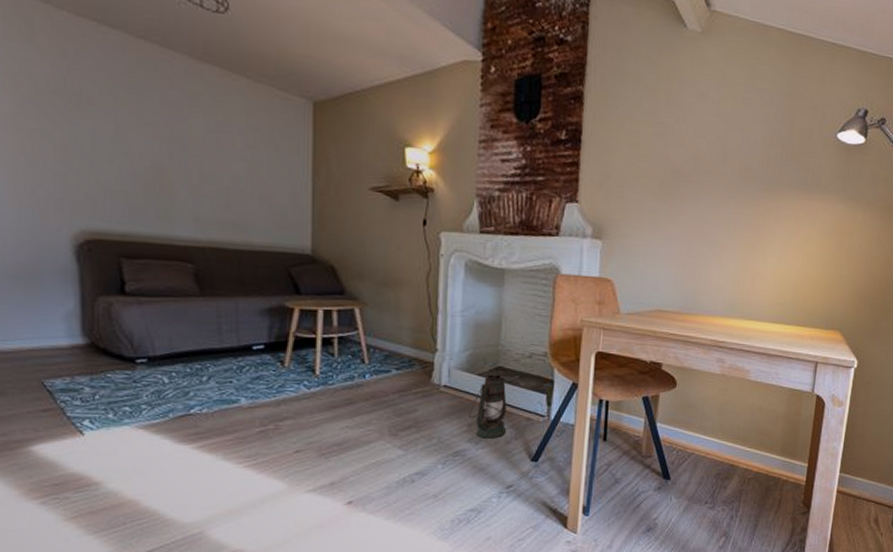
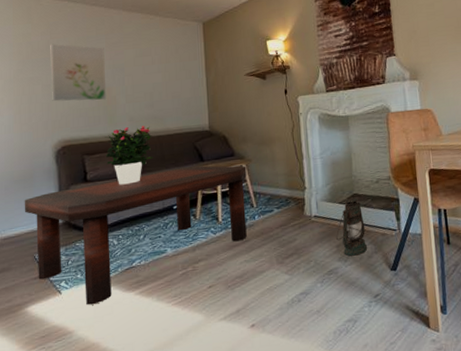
coffee table: none [25,296,360,454] -> present [24,165,247,306]
wall art: none [67,84,159,185] -> present [50,43,107,102]
potted flower: none [154,230,227,308] -> present [105,126,153,185]

